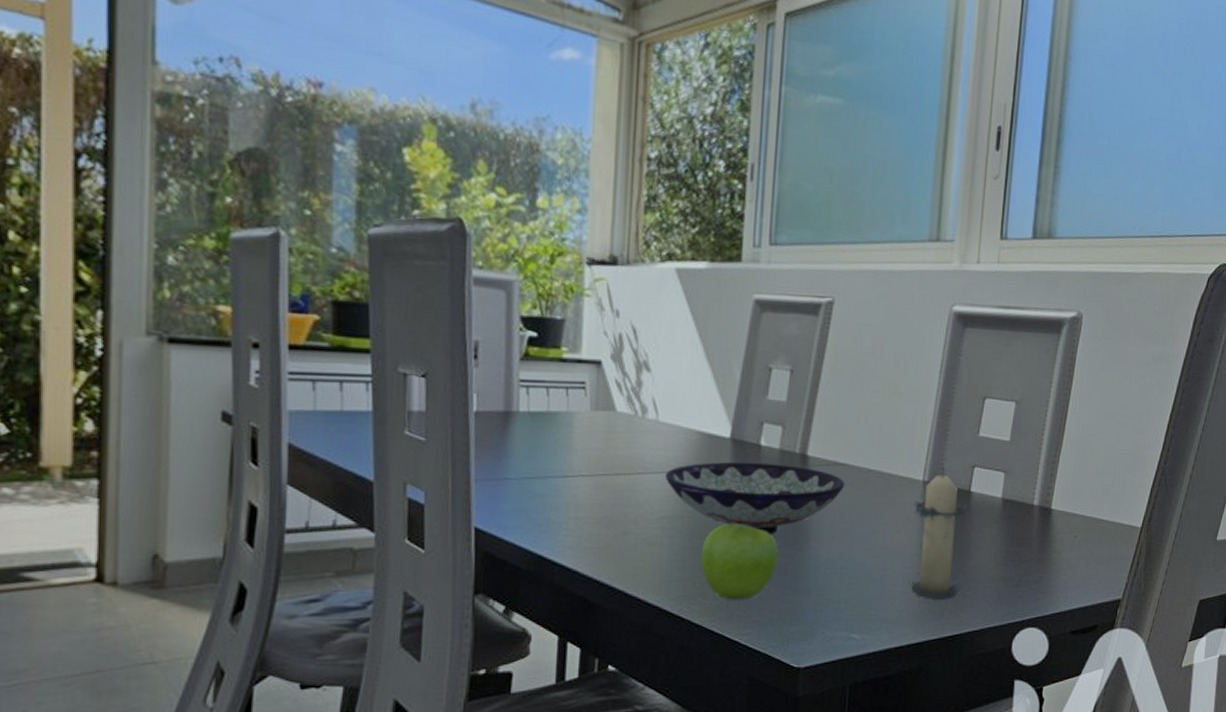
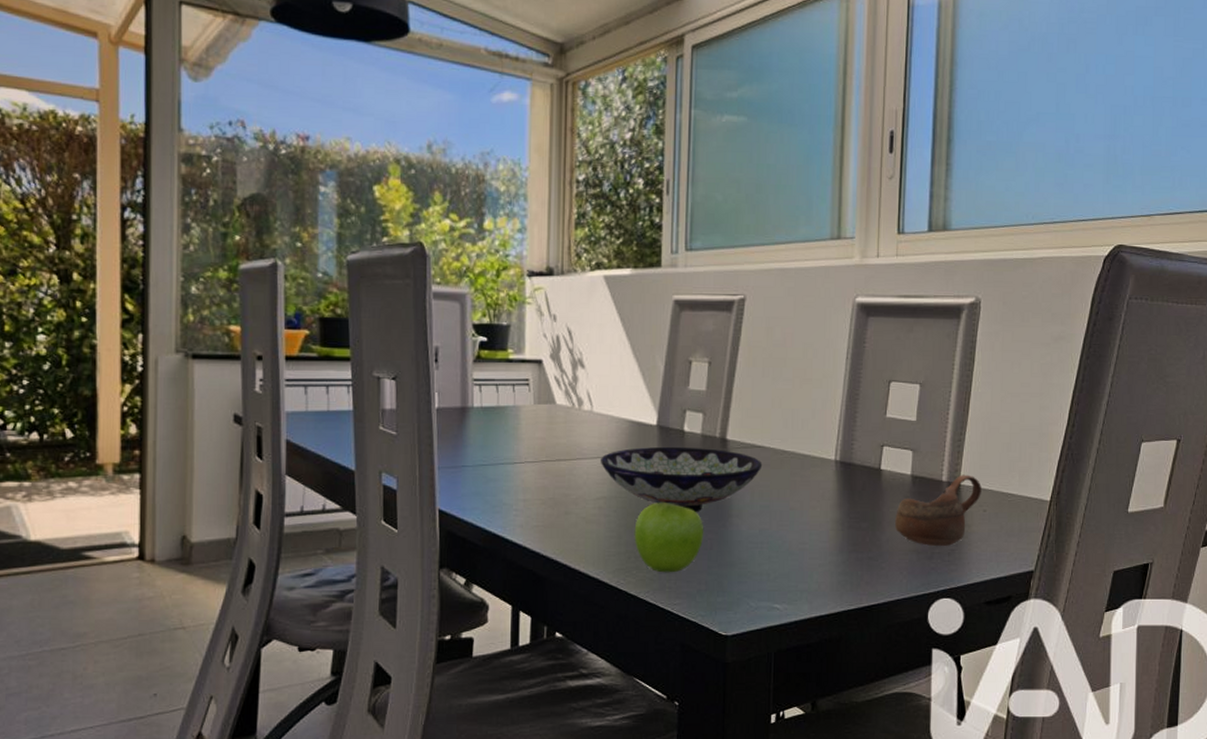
candle: present [909,466,968,600] -> none [826,446,879,572]
cup: none [982,498,1073,573] -> present [894,474,982,546]

